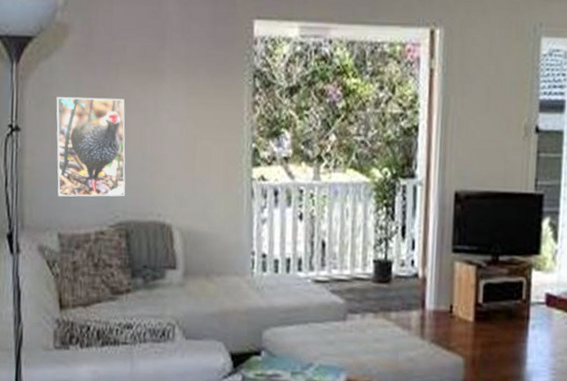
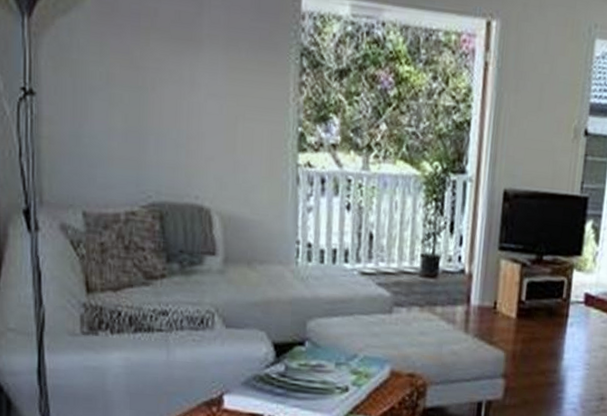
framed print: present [56,96,126,197] -> none [77,60,159,176]

